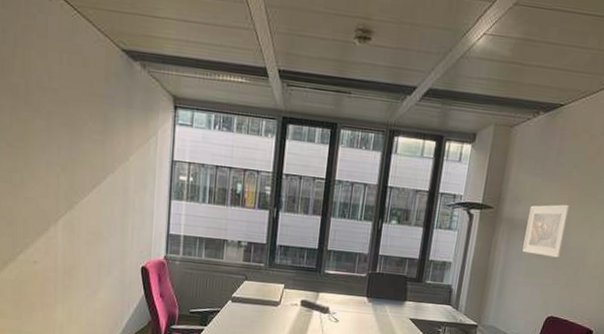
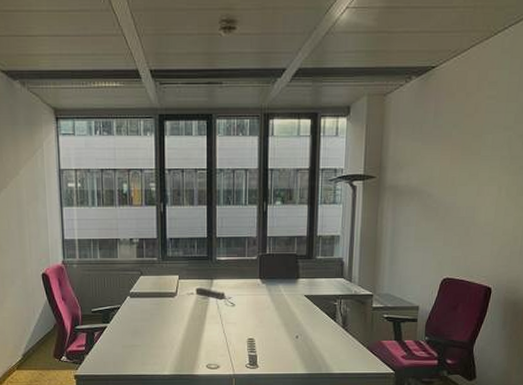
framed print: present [522,204,571,258] -> none [410,165,455,219]

